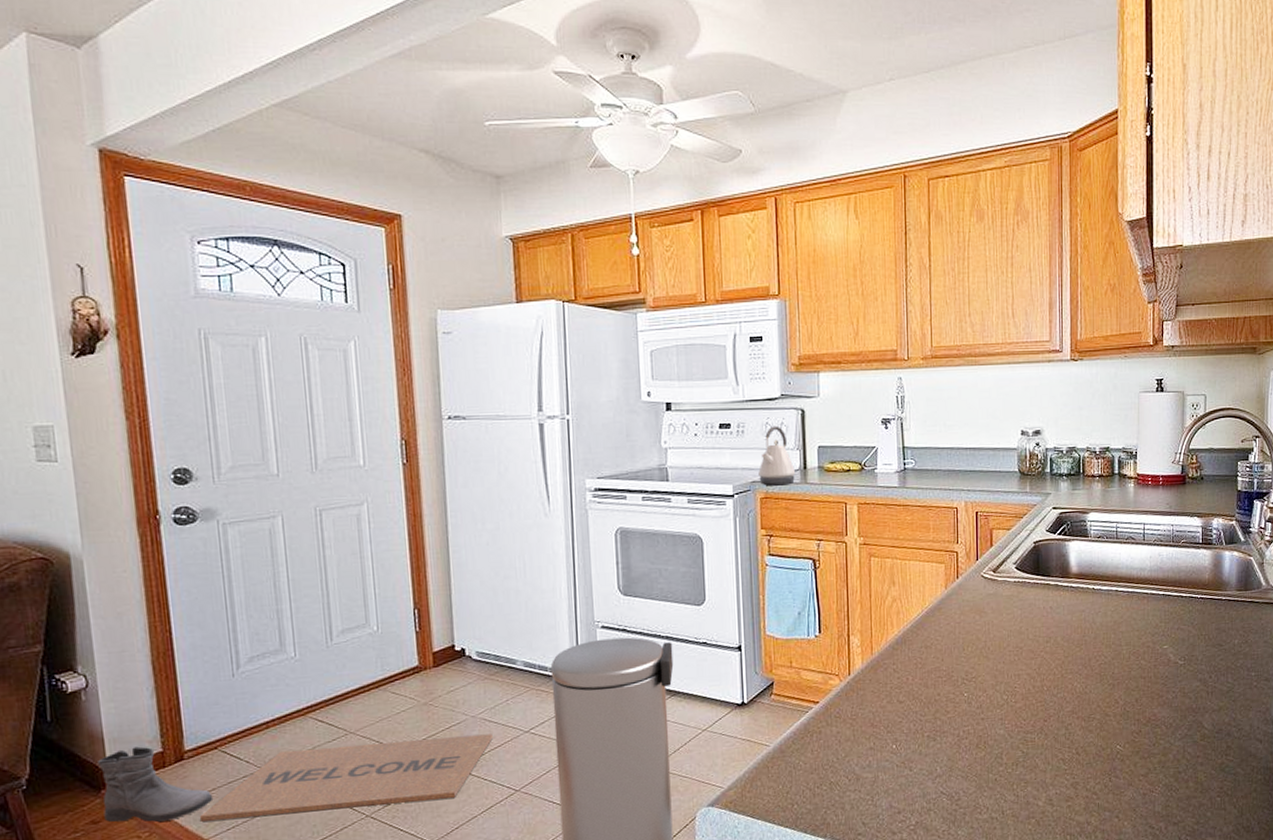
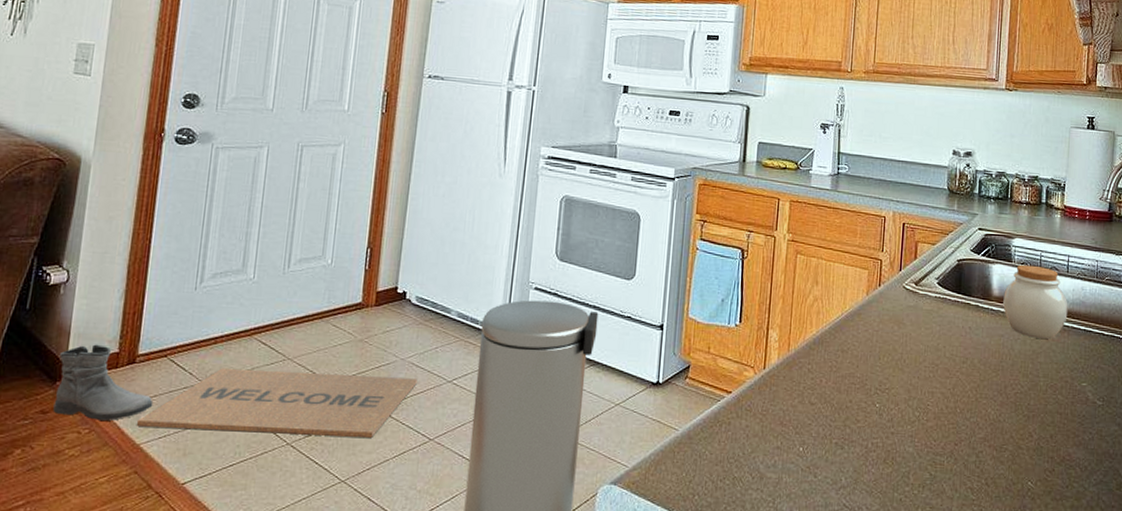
kettle: present [758,425,796,486] -> none [700,118,735,175]
jar: none [1082,537,1146,609] -> present [1003,264,1068,339]

